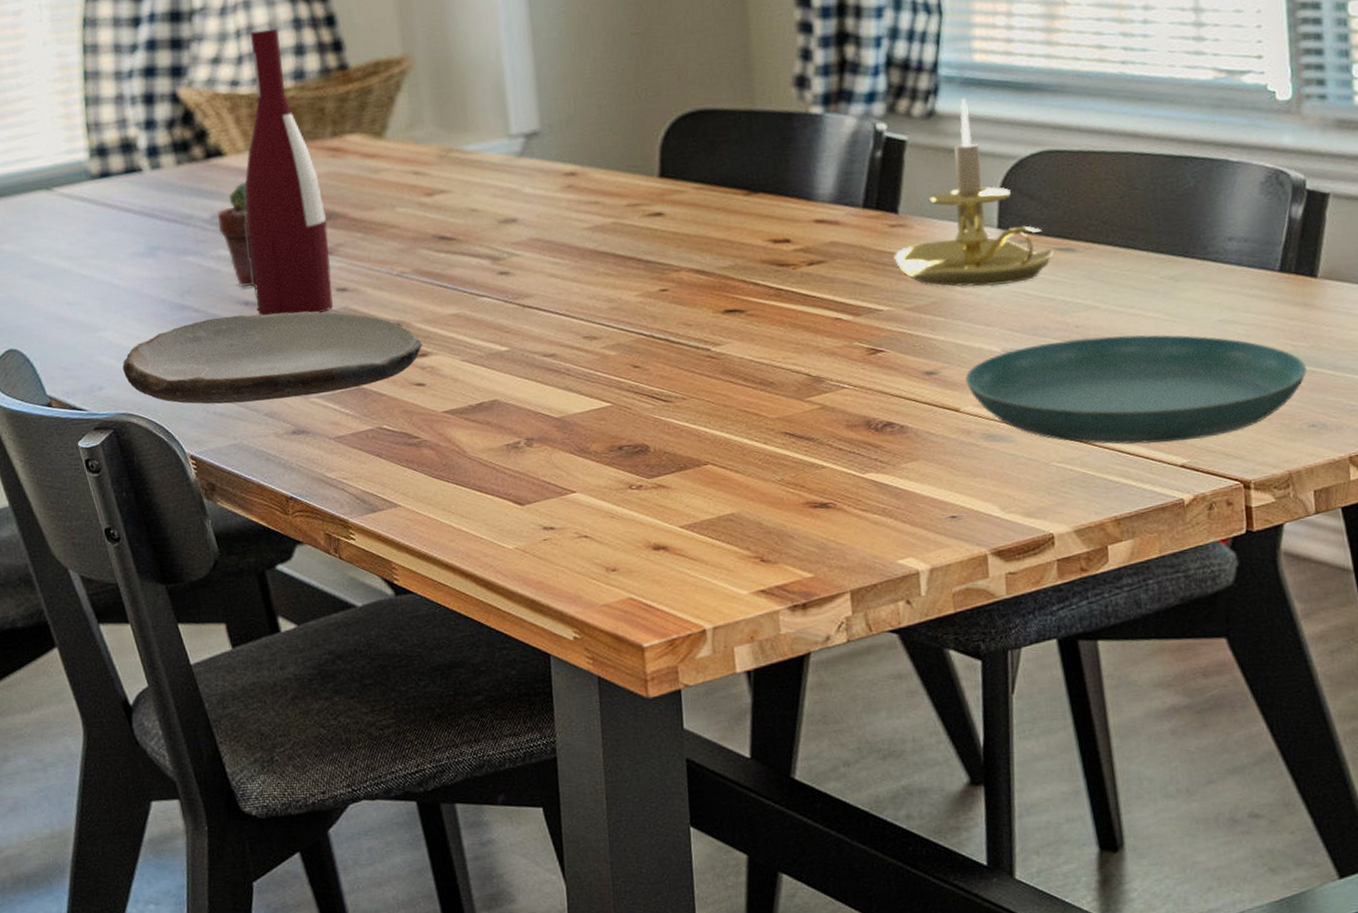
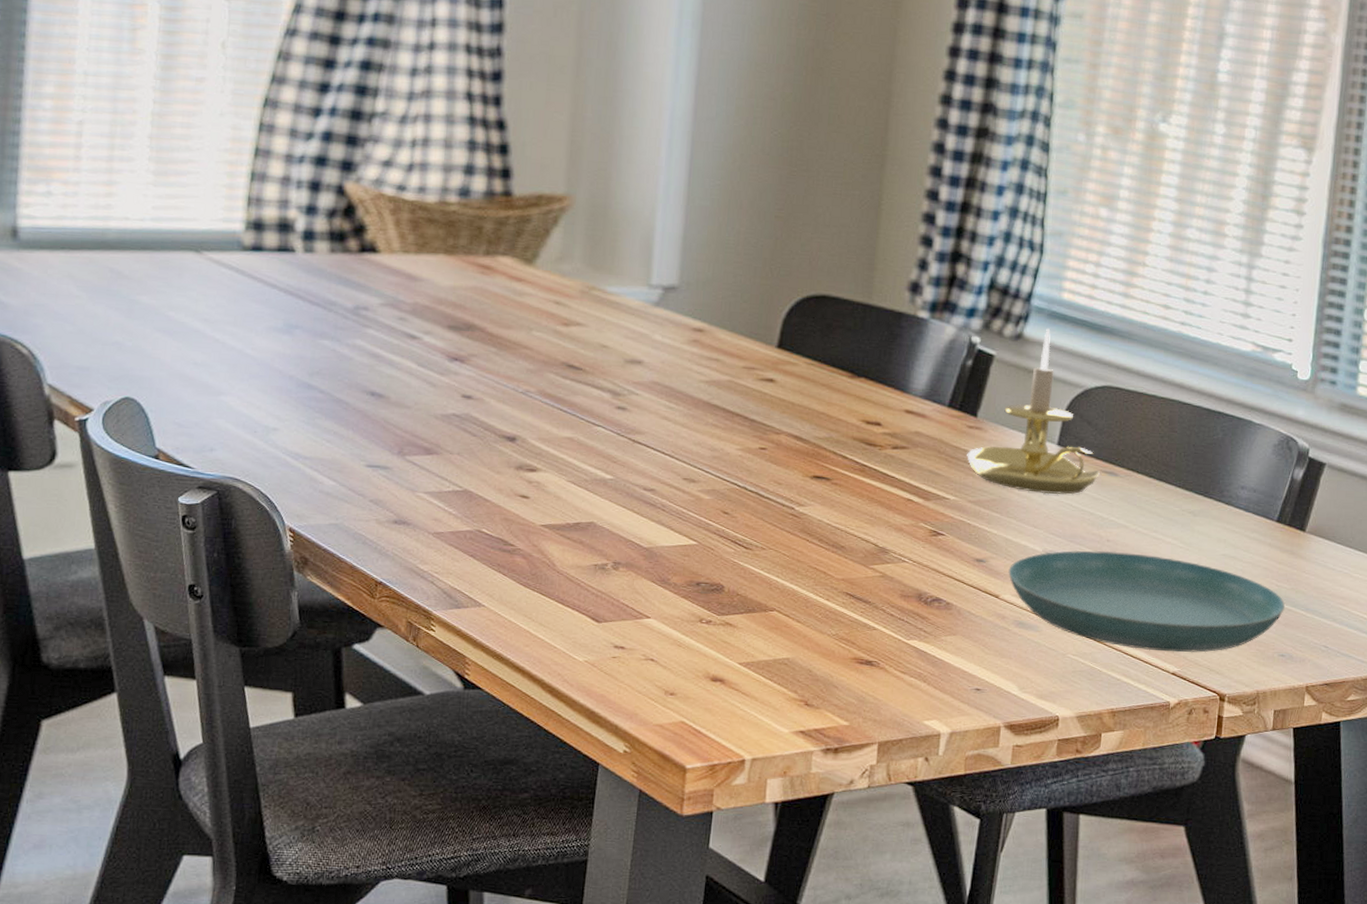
plate: present [122,311,422,404] -> none [238,402,533,490]
potted succulent: present [216,181,256,288] -> none [359,280,394,379]
wine bottle: present [244,29,333,316] -> none [382,144,466,416]

